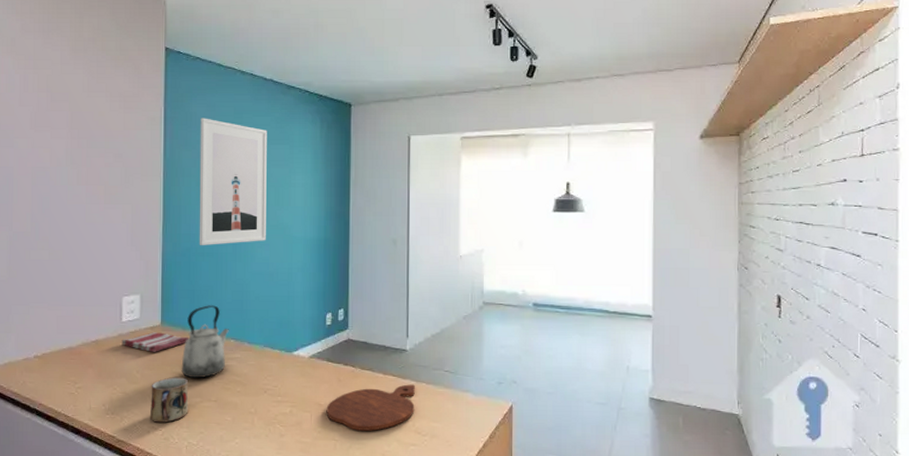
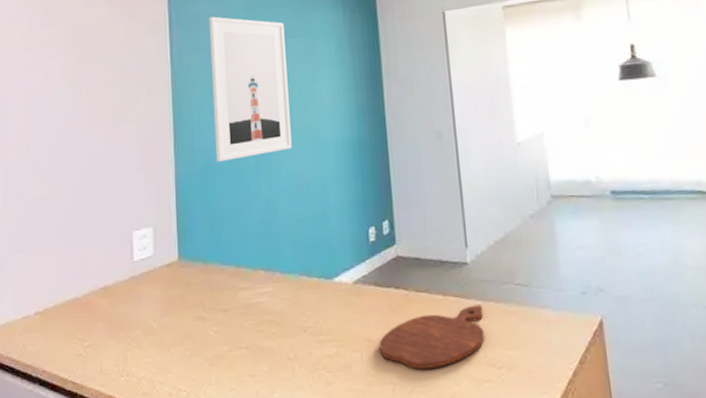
dish towel: present [121,332,189,352] -> none [134,270,212,295]
mug: present [150,377,189,423] -> none [170,322,216,382]
kettle: present [181,305,229,379] -> none [204,231,257,323]

